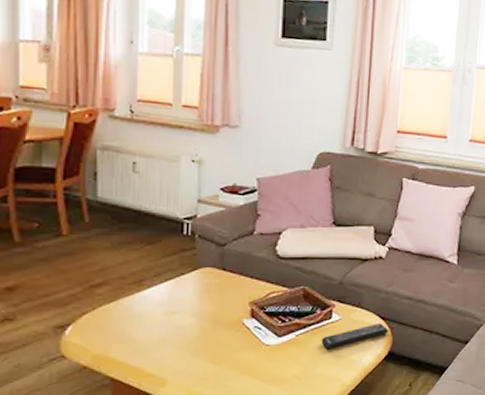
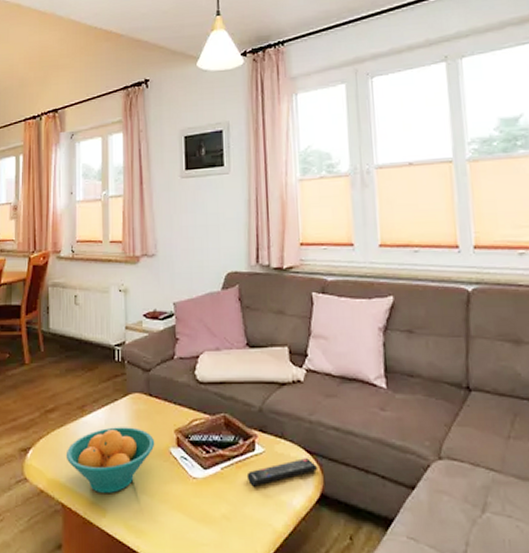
fruit bowl: none [116,300,227,364] -> present [65,427,155,493]

